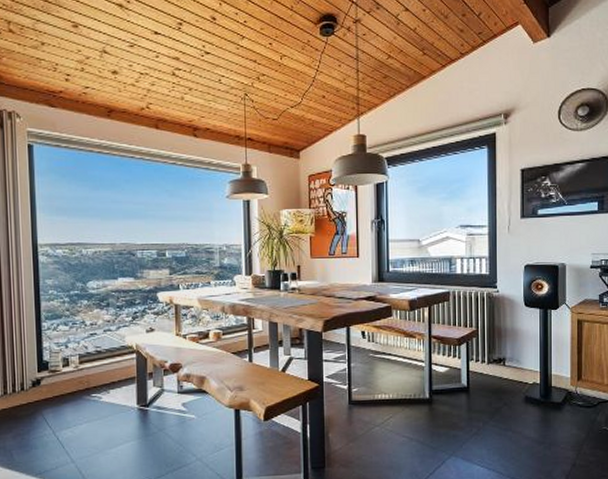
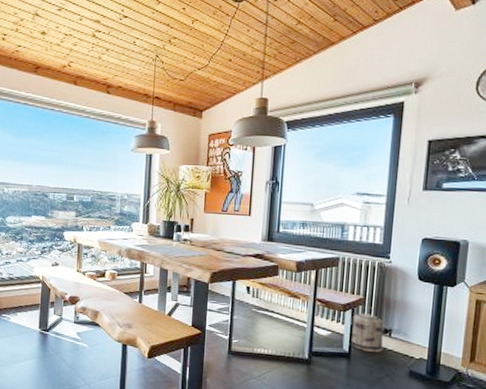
basket: none [467,337,499,384] -> present [349,306,384,353]

